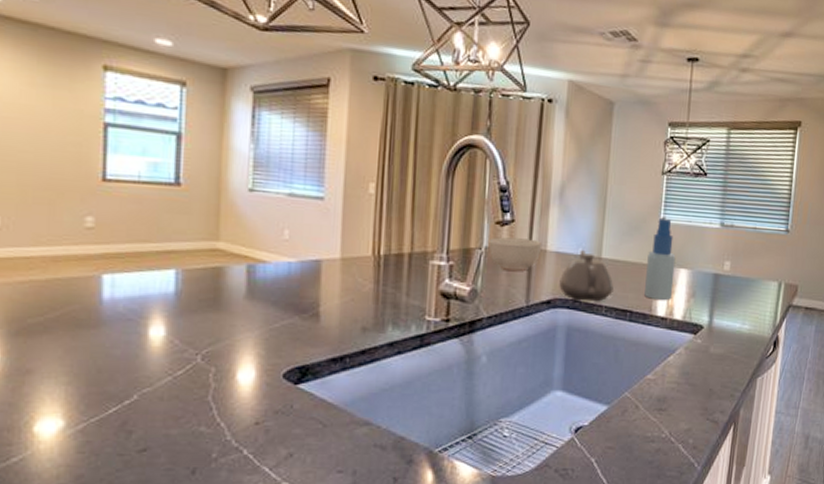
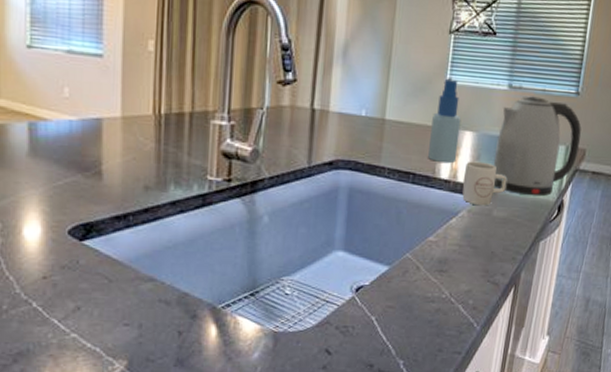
bowl: present [488,237,543,272] -> none [270,97,325,133]
teapot: present [559,249,614,302] -> none [341,110,397,164]
mug: none [678,298,723,343] -> present [462,161,508,206]
kettle: none [709,234,793,333] -> present [494,96,582,197]

